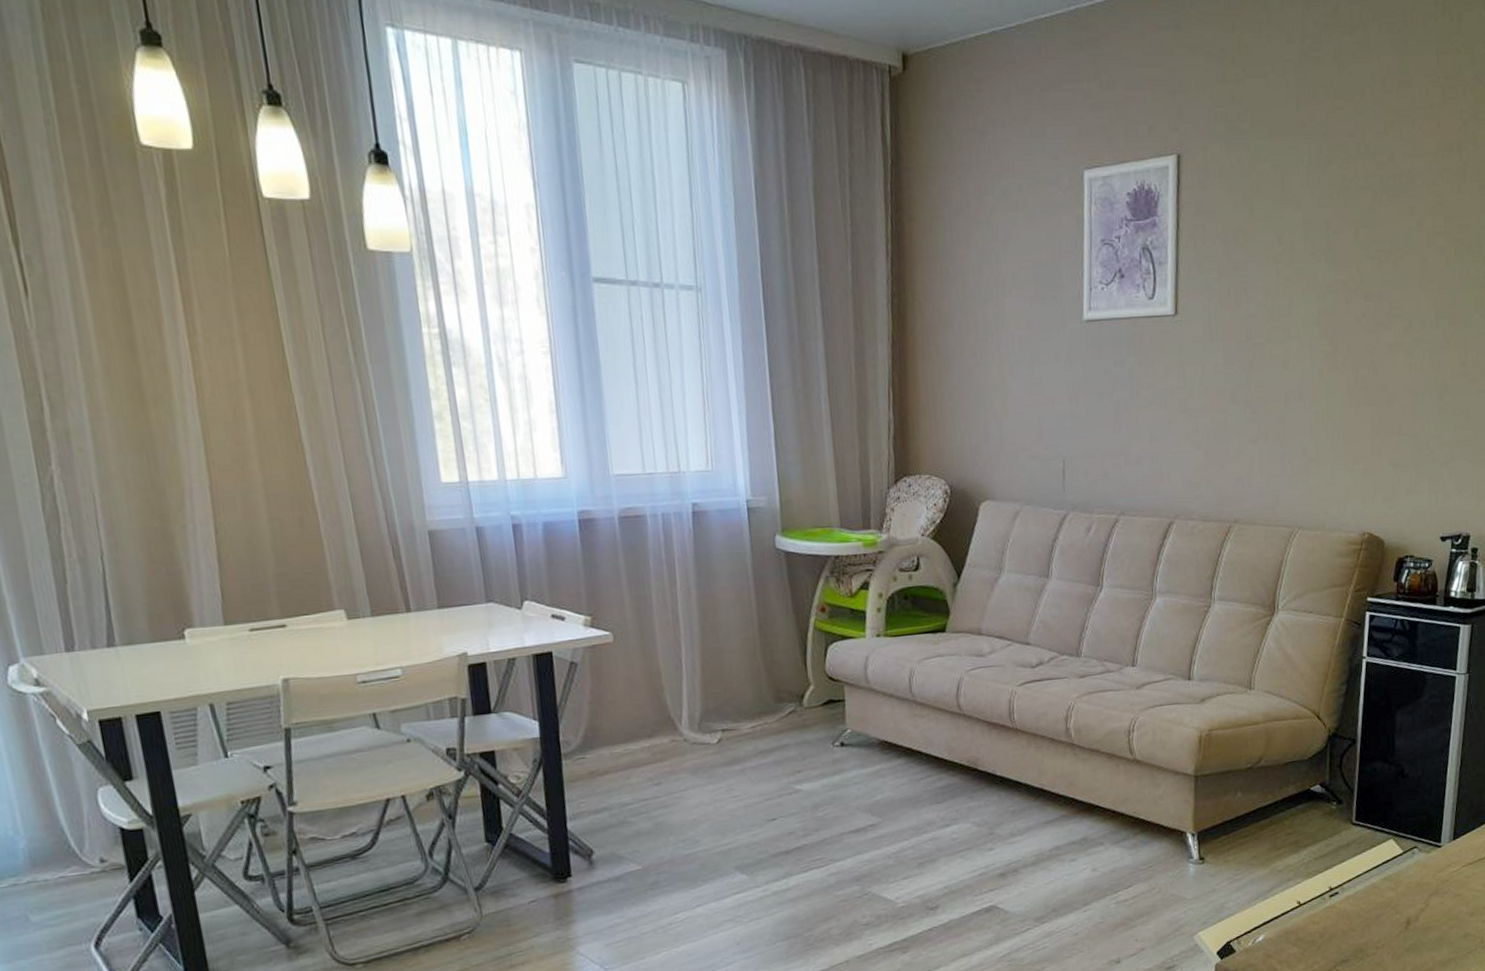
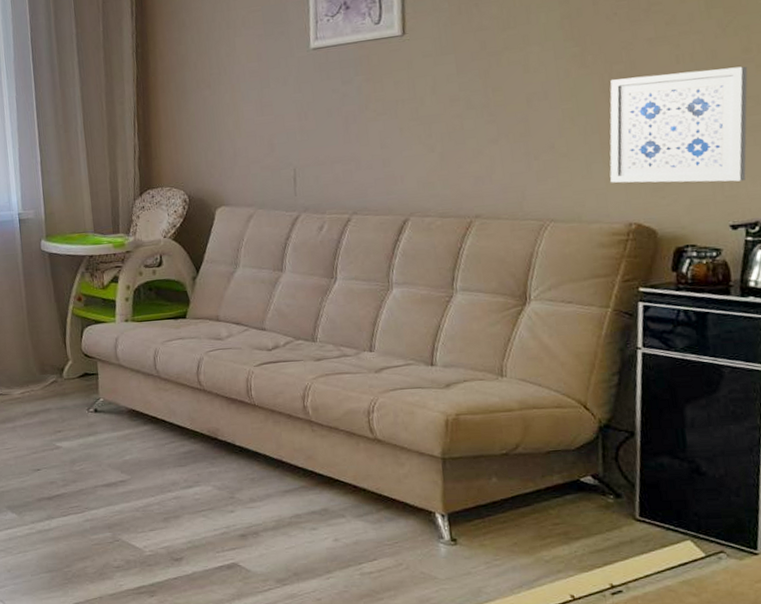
wall art: none [1350,380,1463,495] -> present [609,66,748,183]

